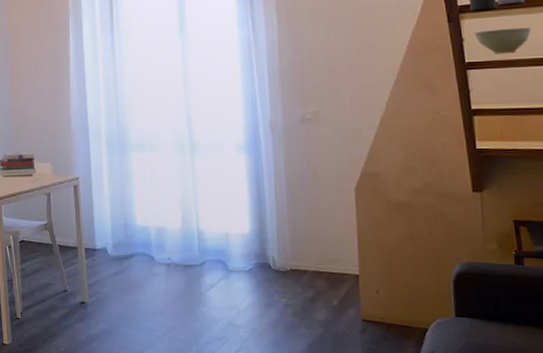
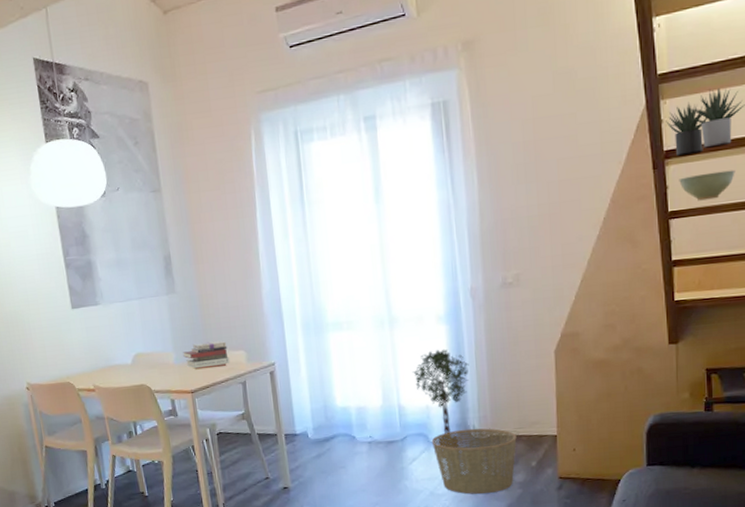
potted tree: none [213,177,269,287] -> present [413,348,469,458]
basket: none [230,260,318,330] -> present [431,428,517,495]

